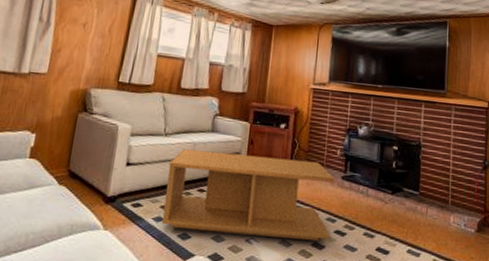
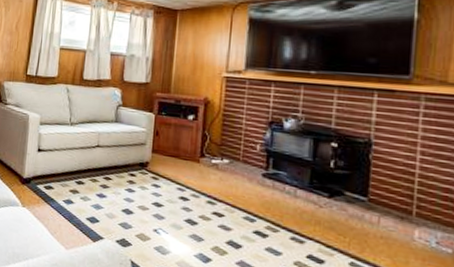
coffee table: present [161,149,335,241] -> none [71,138,253,240]

